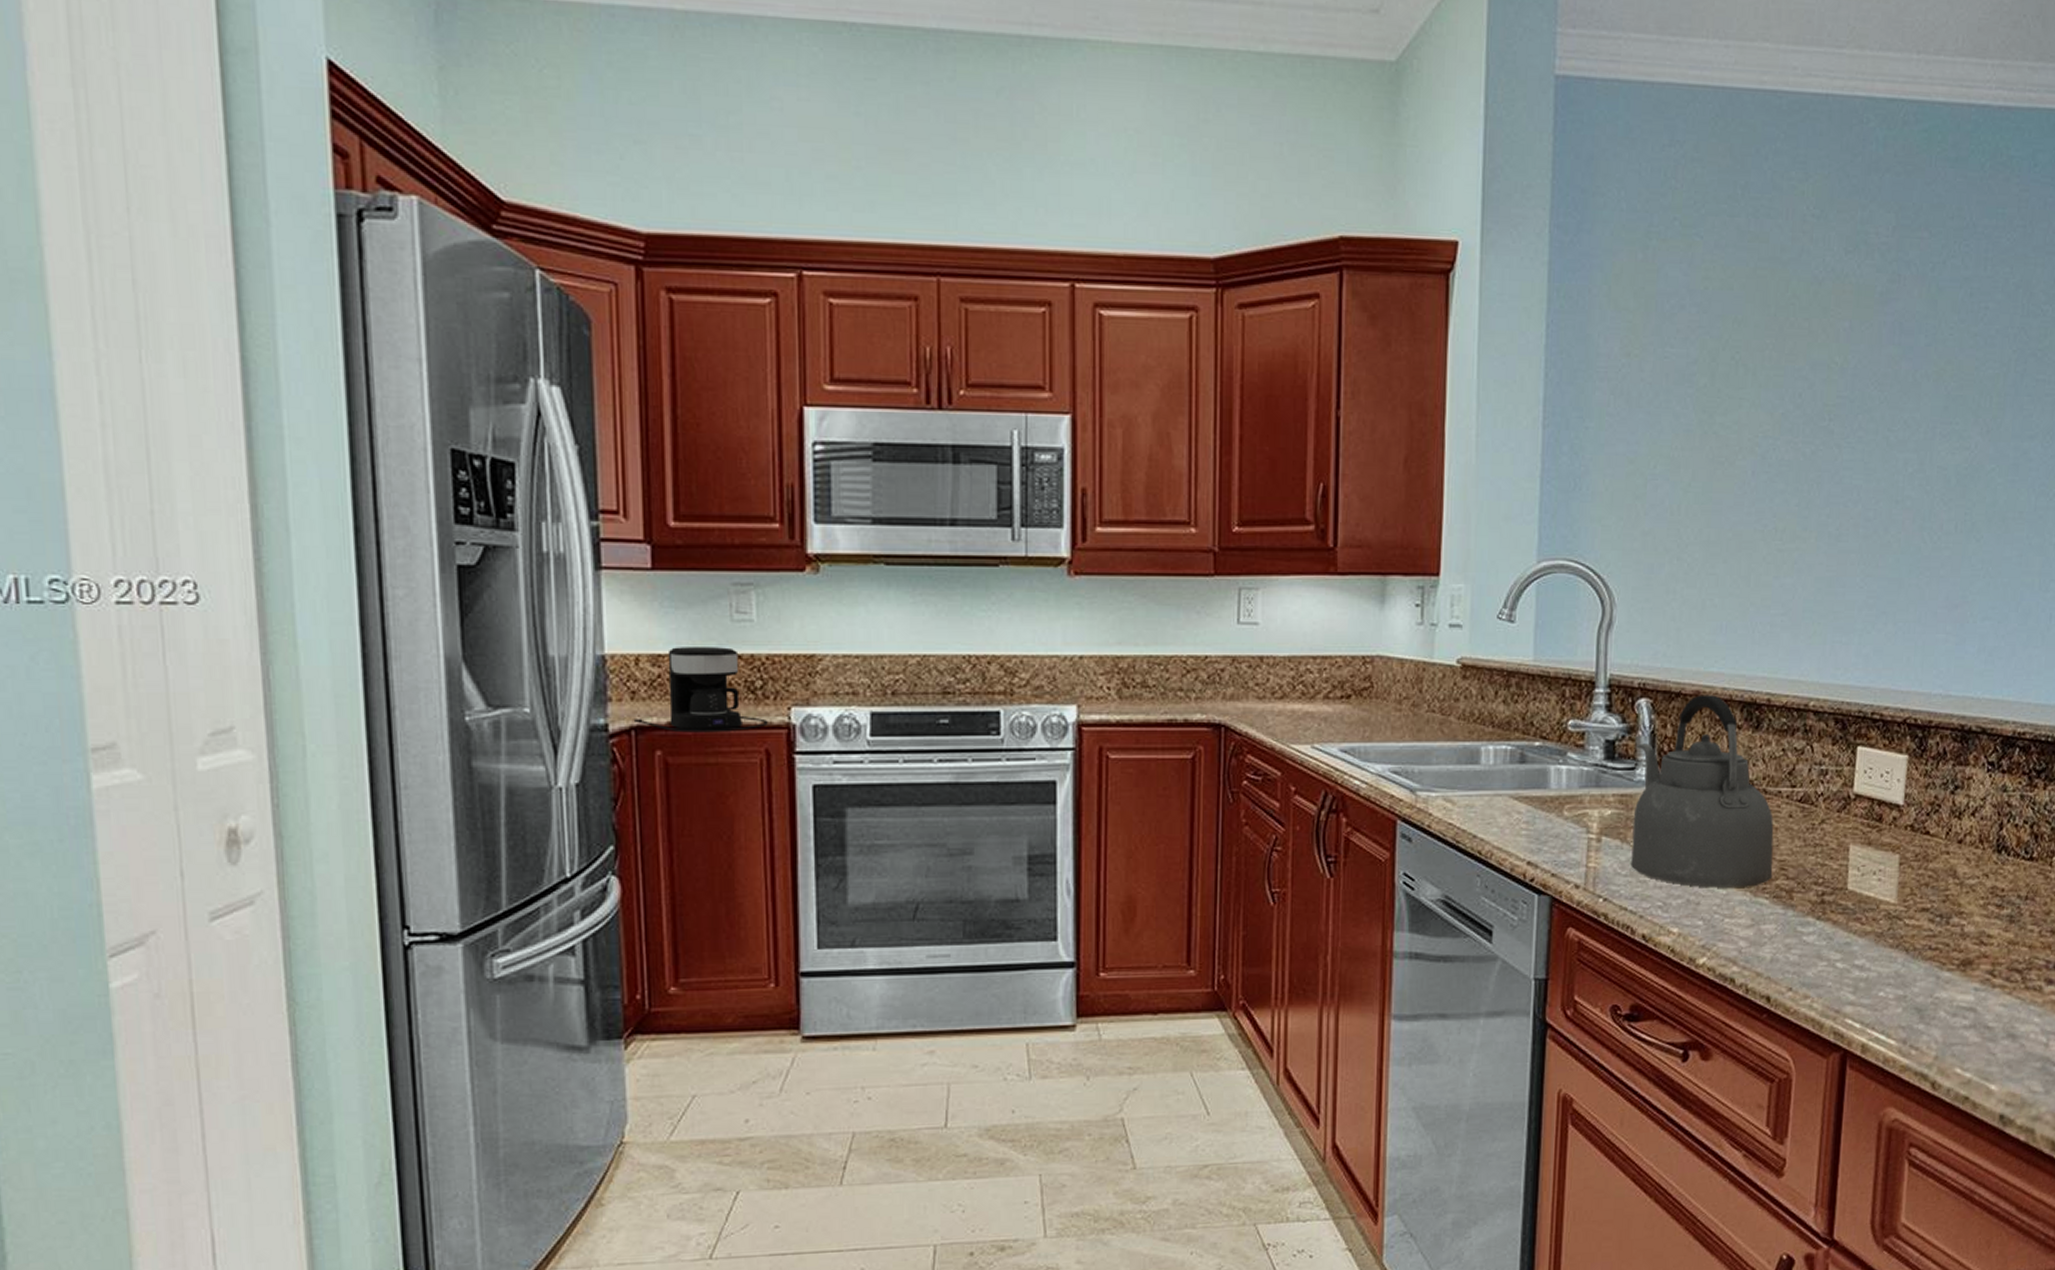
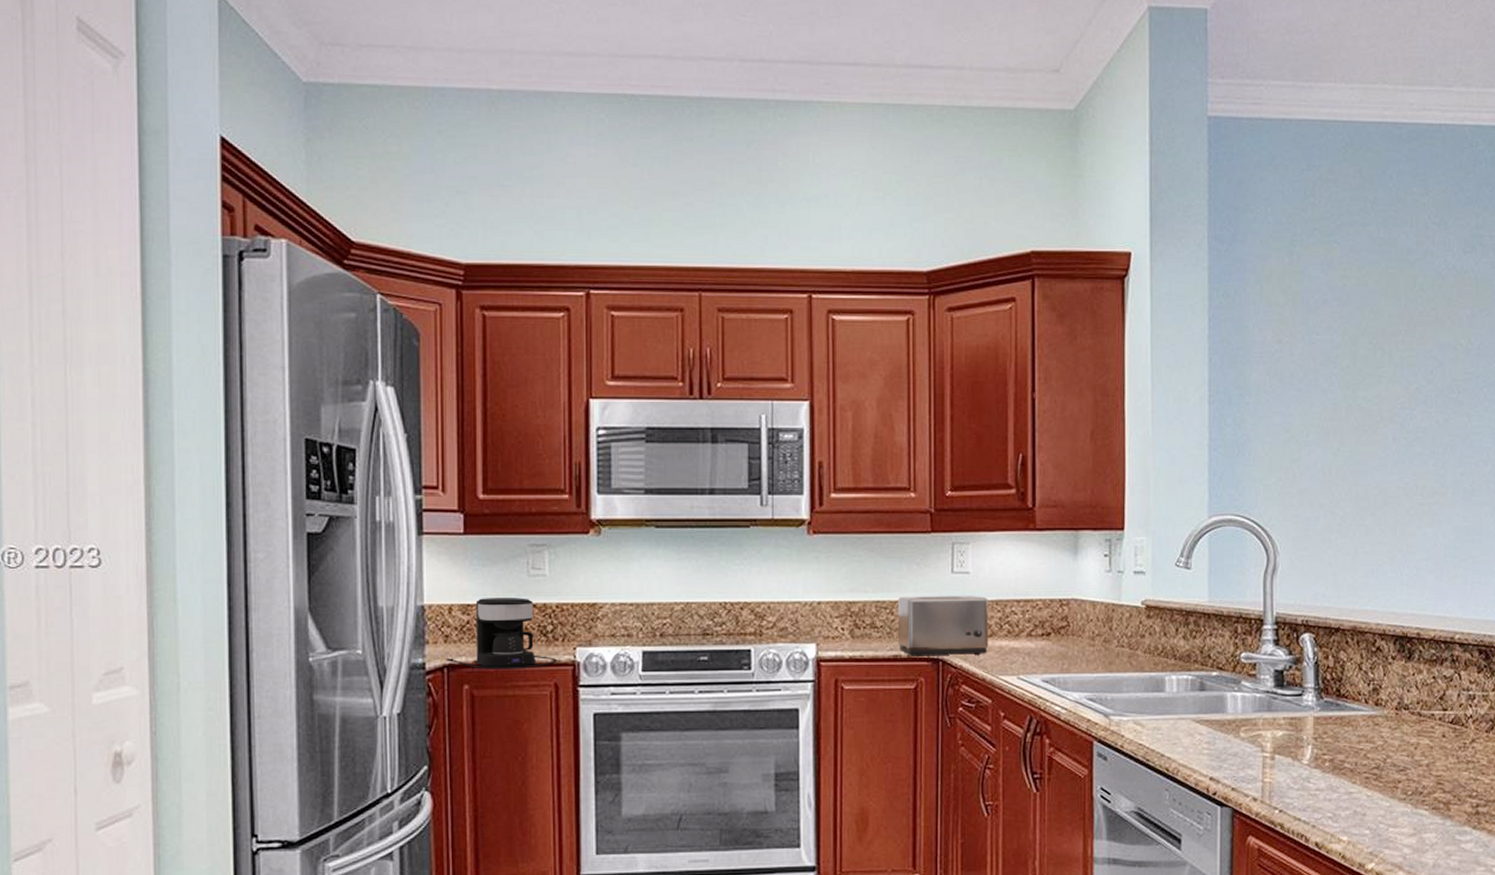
toaster: none [1174,650,1280,721] -> present [898,595,989,656]
kettle: present [1631,695,1774,888] -> none [1302,630,1431,801]

